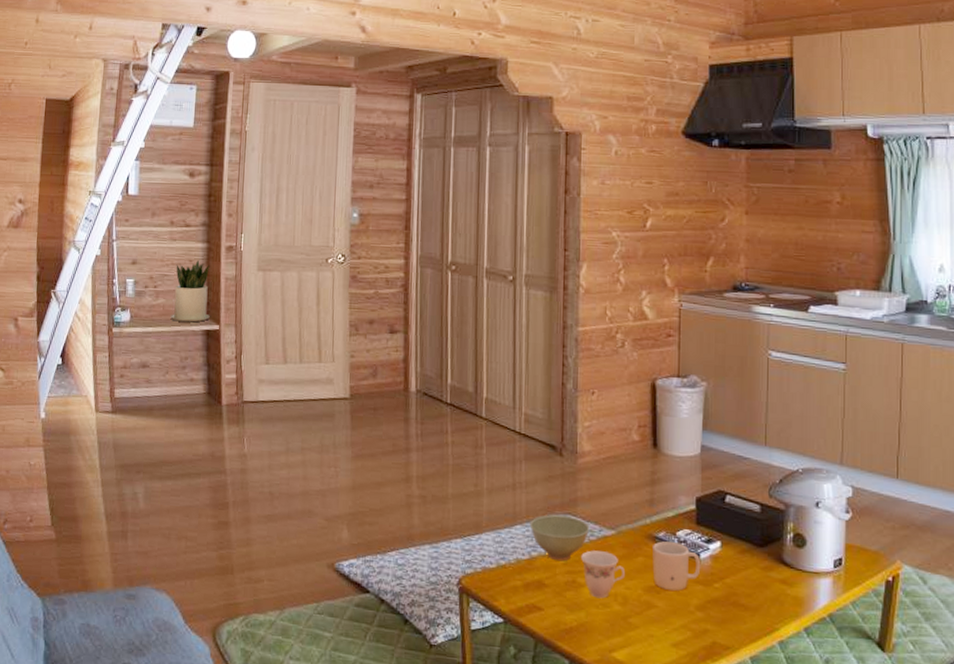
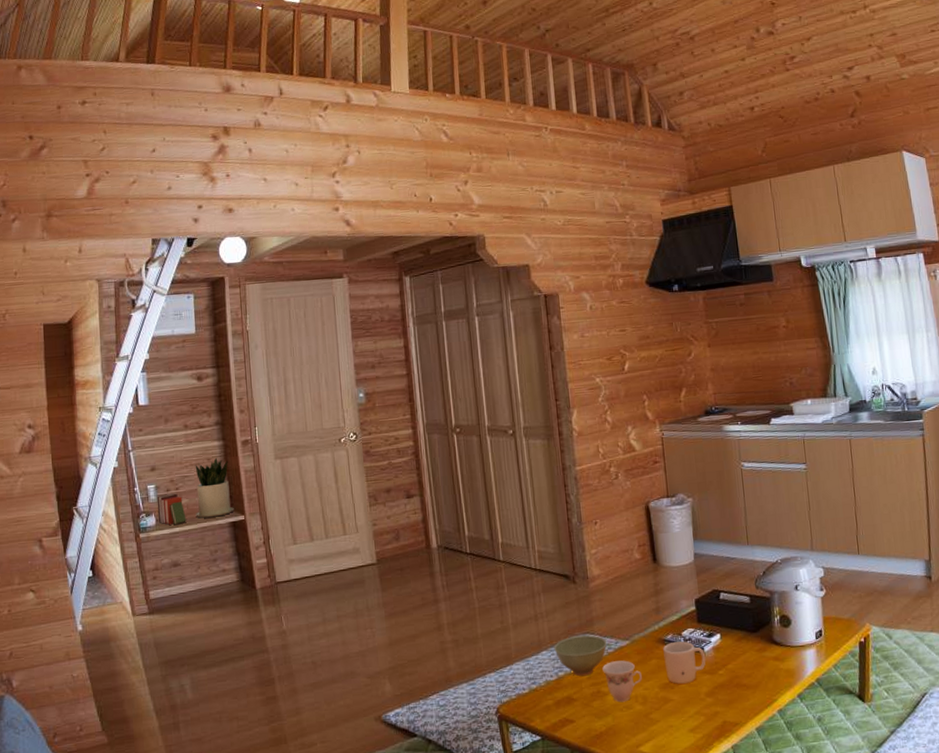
books: none [133,291,161,325] -> present [158,493,186,526]

